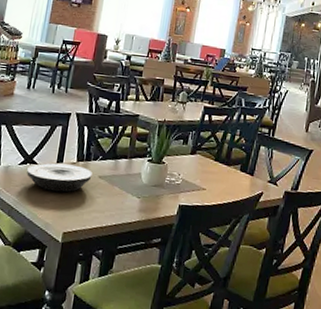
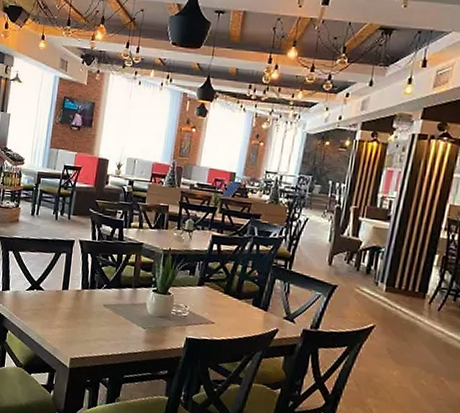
plate: present [27,163,92,192] -> none [34,289,97,319]

